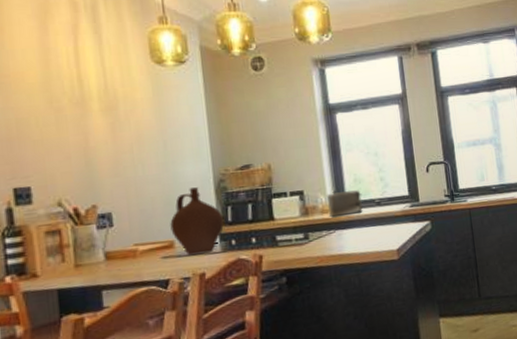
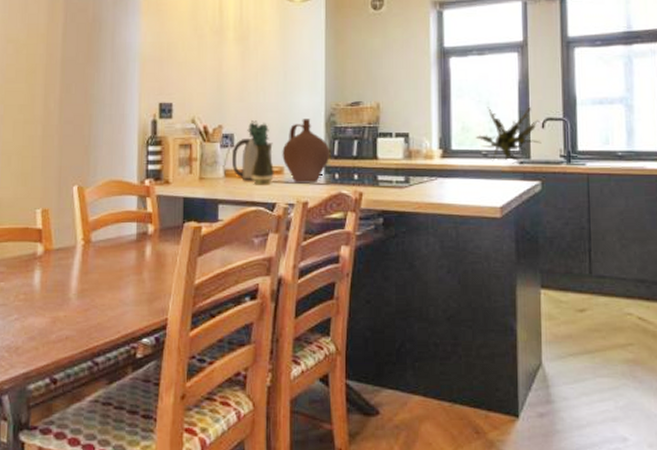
kettle: none [111,214,161,263] -> present [231,137,273,182]
vase: none [127,195,164,265] -> present [247,120,274,186]
toaster: present [326,189,363,219] -> none [431,138,469,166]
plant: none [367,153,428,208] -> present [475,106,542,164]

